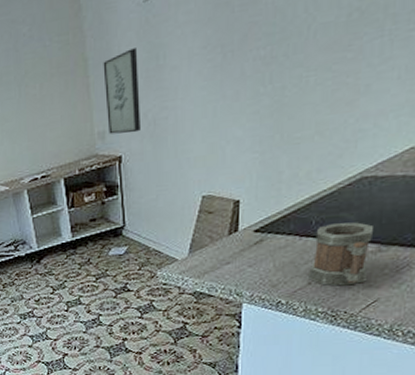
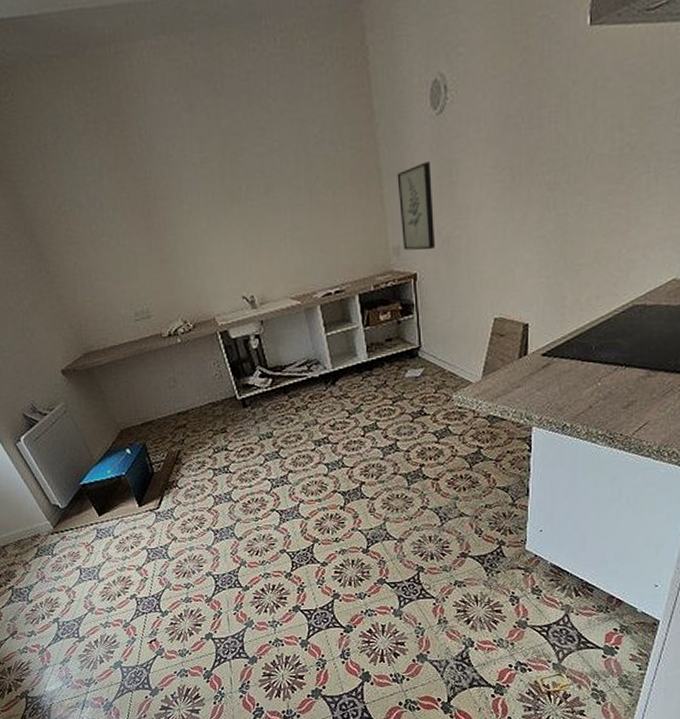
mug: present [307,222,373,286] -> none [588,348,643,410]

